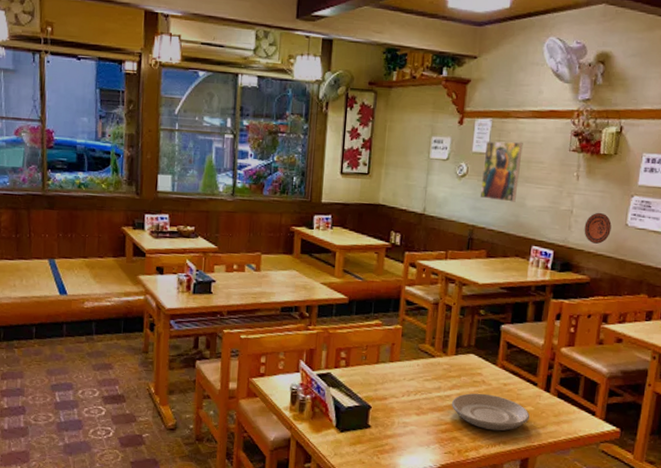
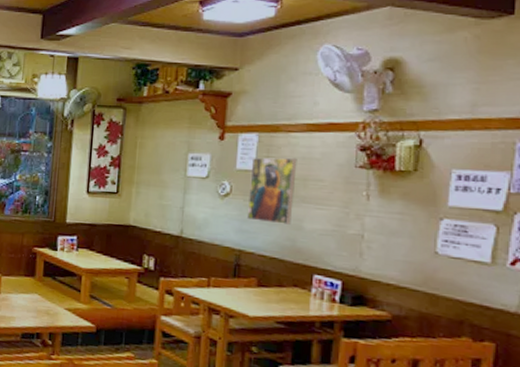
decorative plate: present [584,212,612,244] -> none [380,237,416,275]

